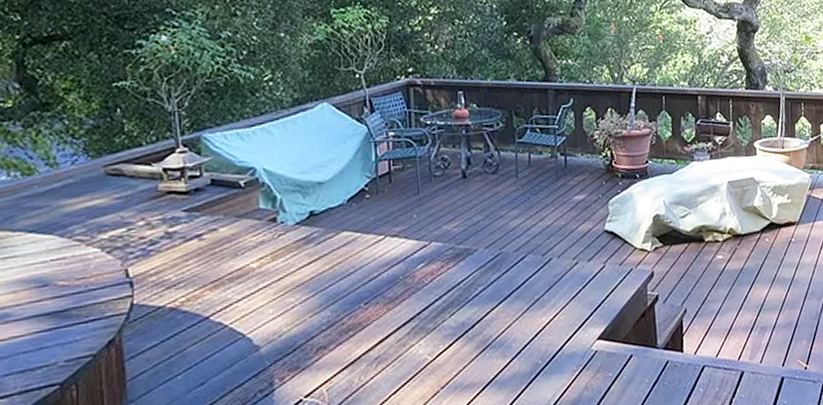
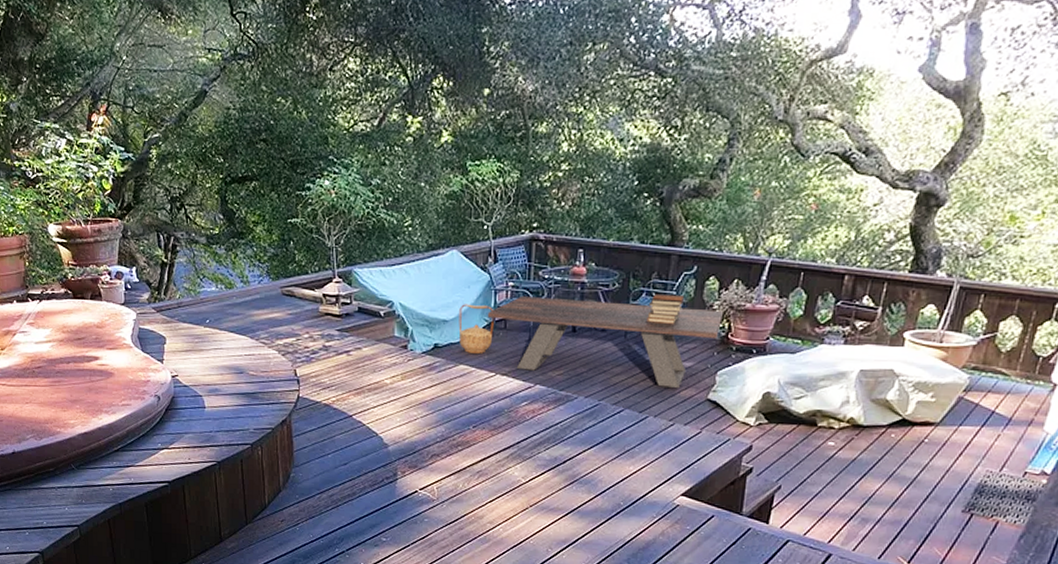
basket: none [336,159,378,217] -> present [458,304,494,353]
coffee table: none [368,139,604,227] -> present [487,295,723,388]
book stack: none [534,127,566,160] -> present [647,294,684,325]

